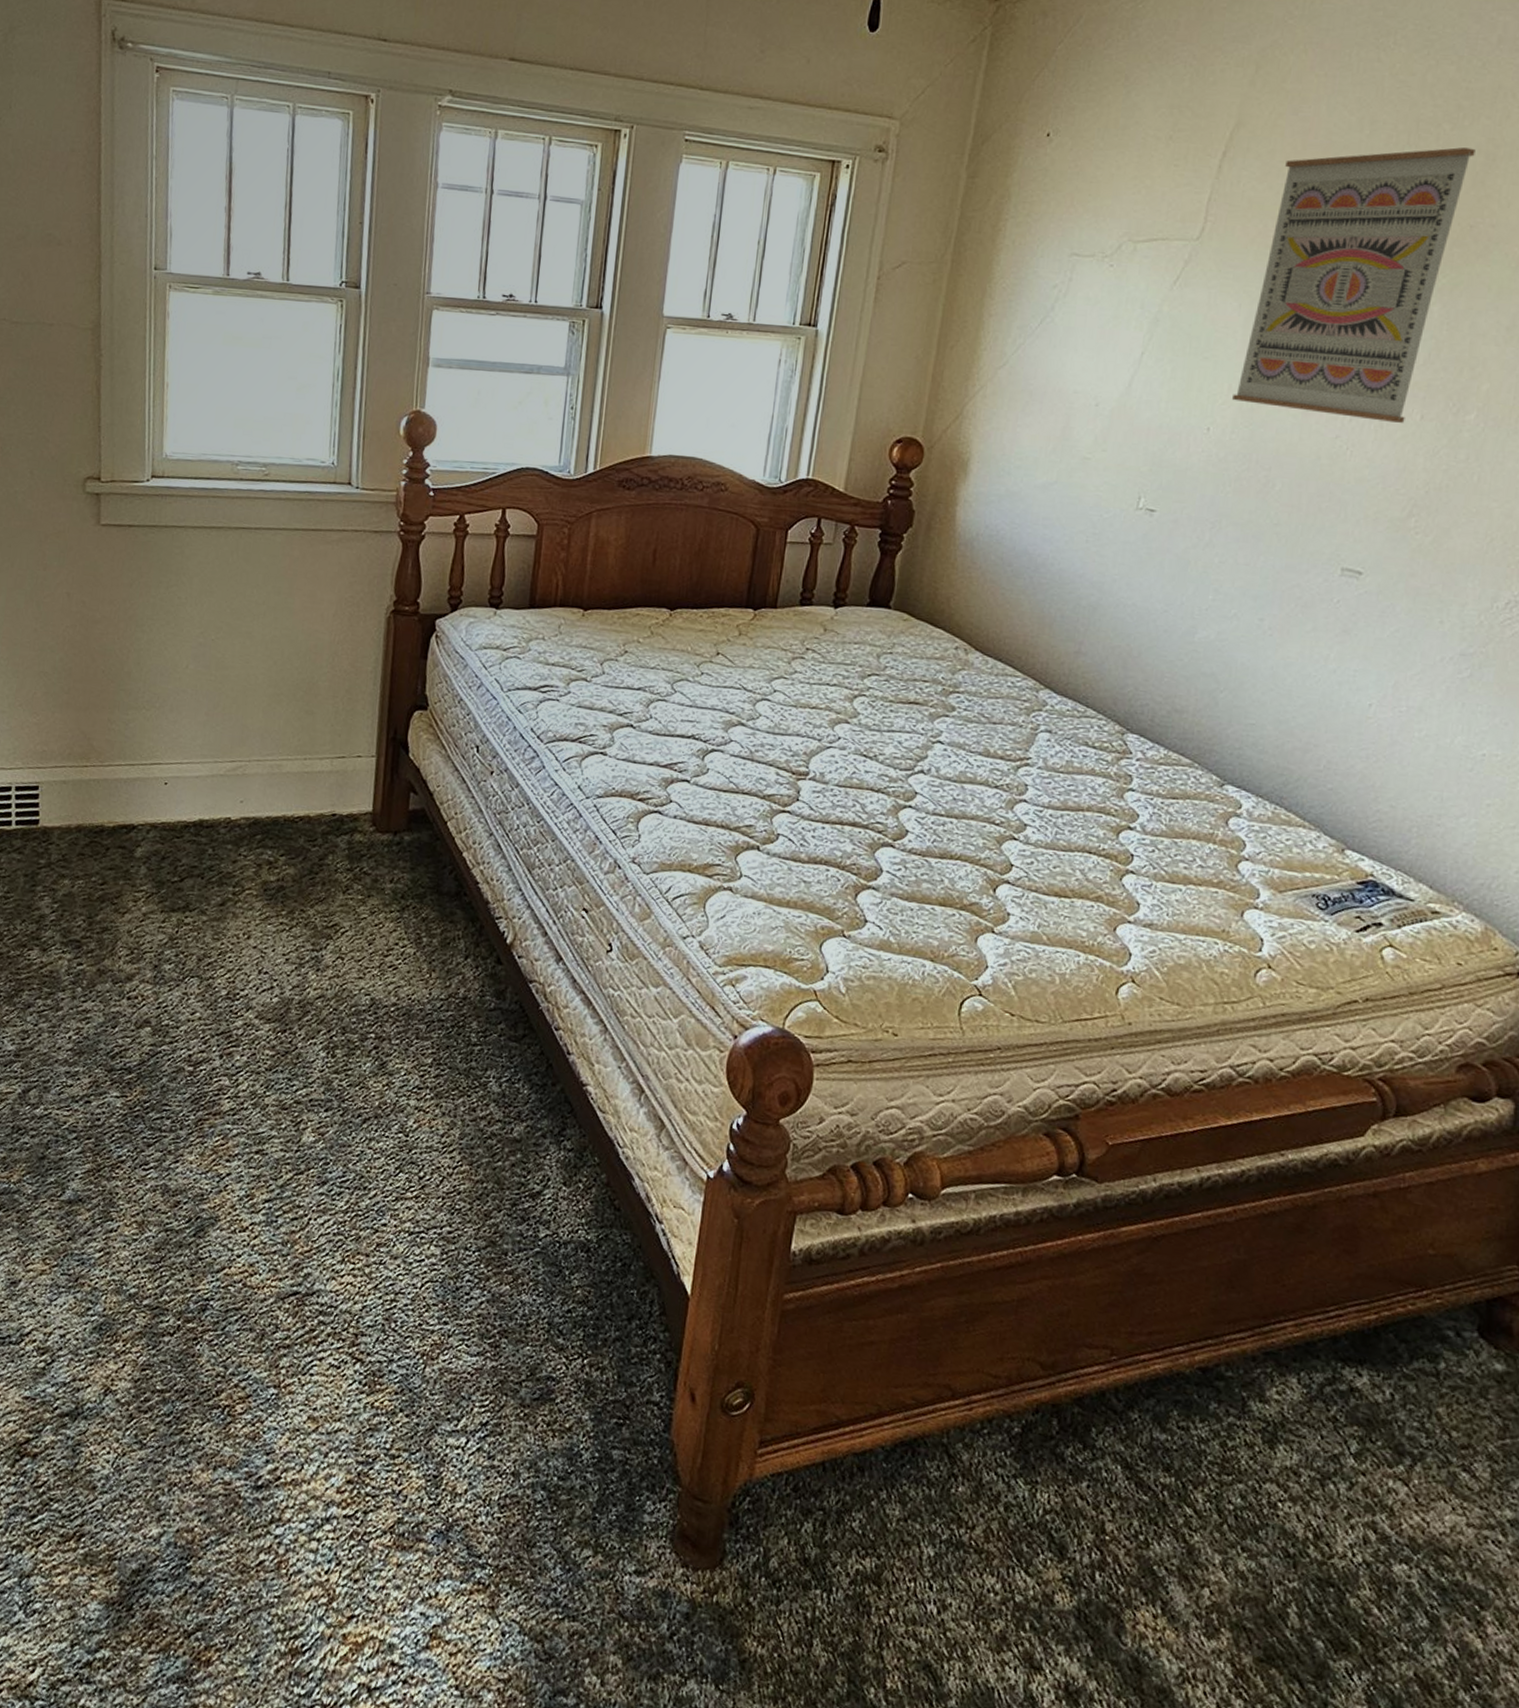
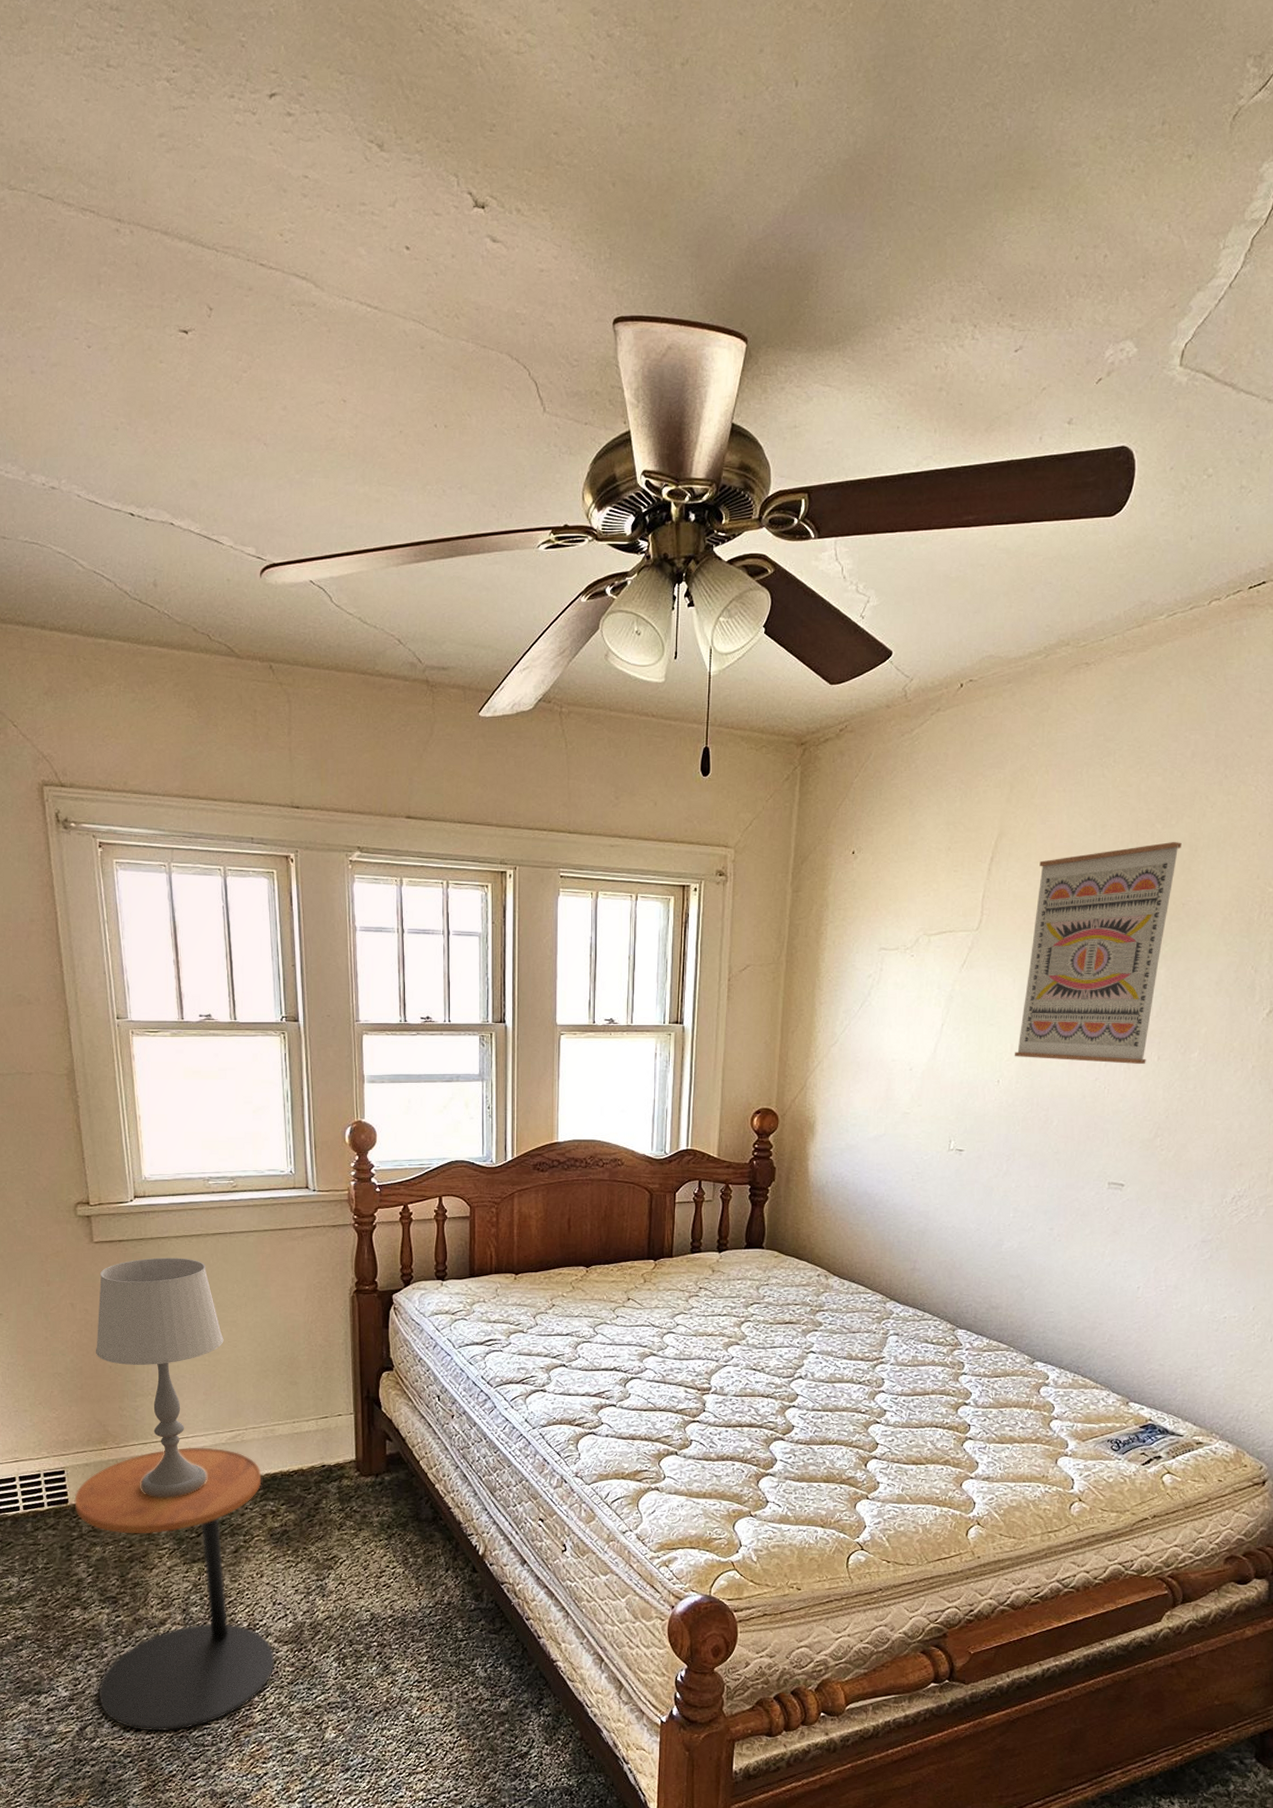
side table: none [45,774,262,1109] -> present [74,1447,275,1732]
table lamp: none [89,549,235,832] -> present [96,1258,224,1498]

